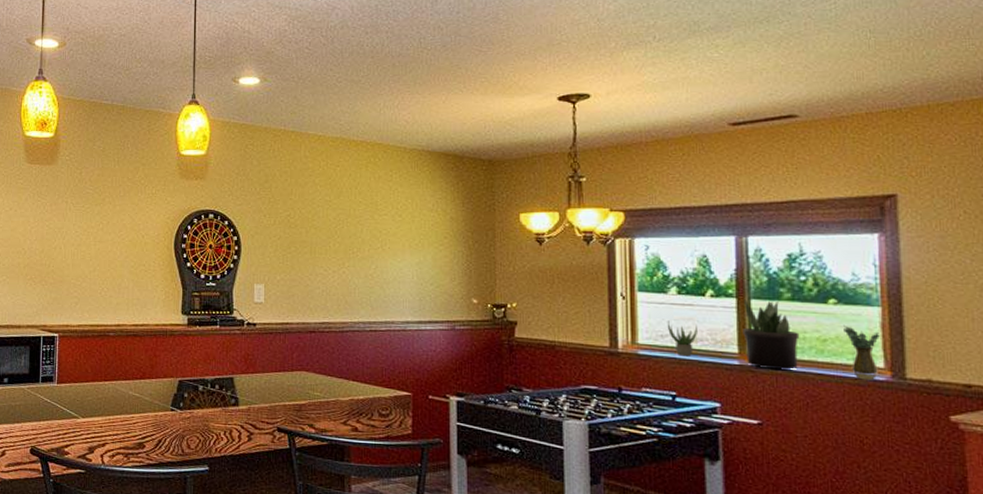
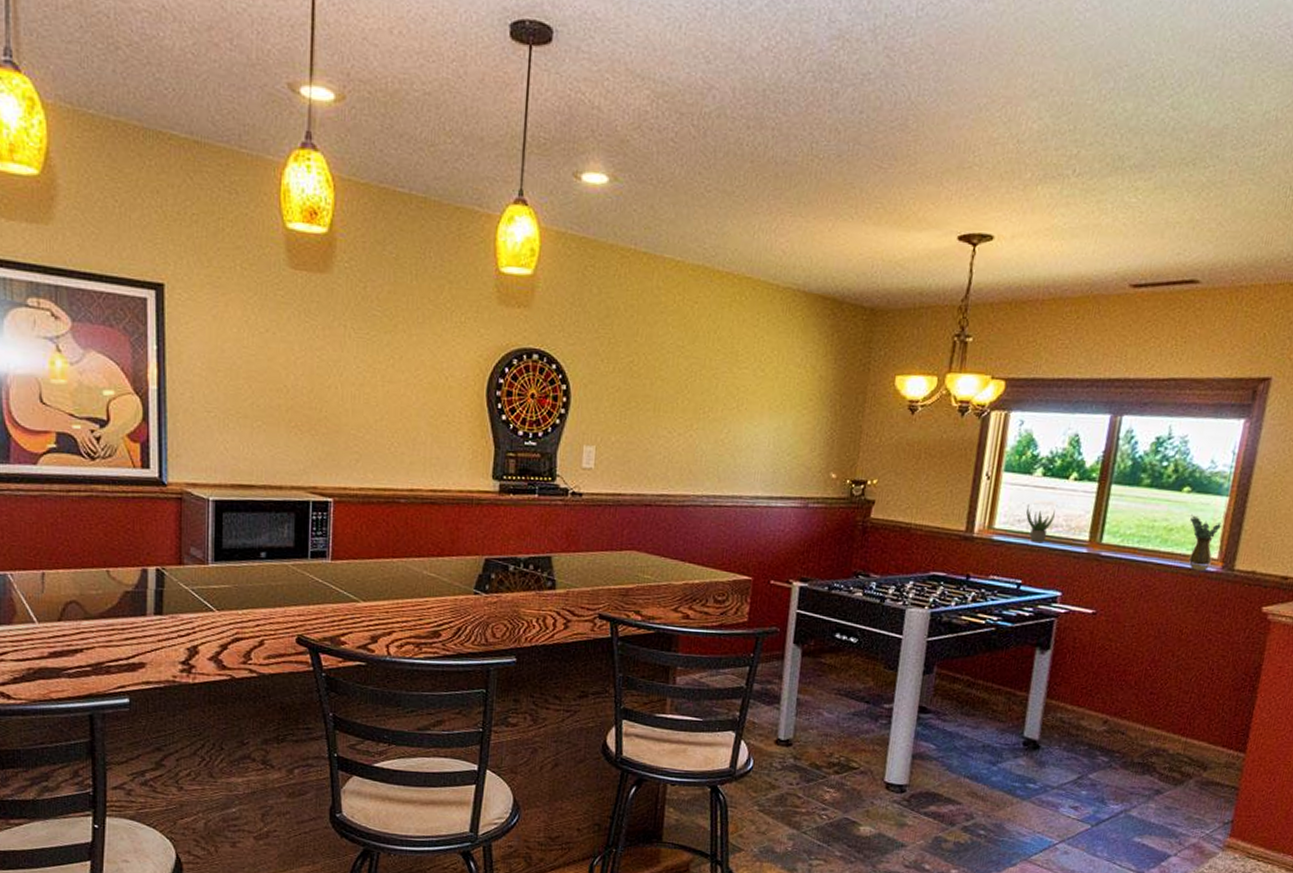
planter: present [743,299,800,370] -> none [1095,484,1150,559]

